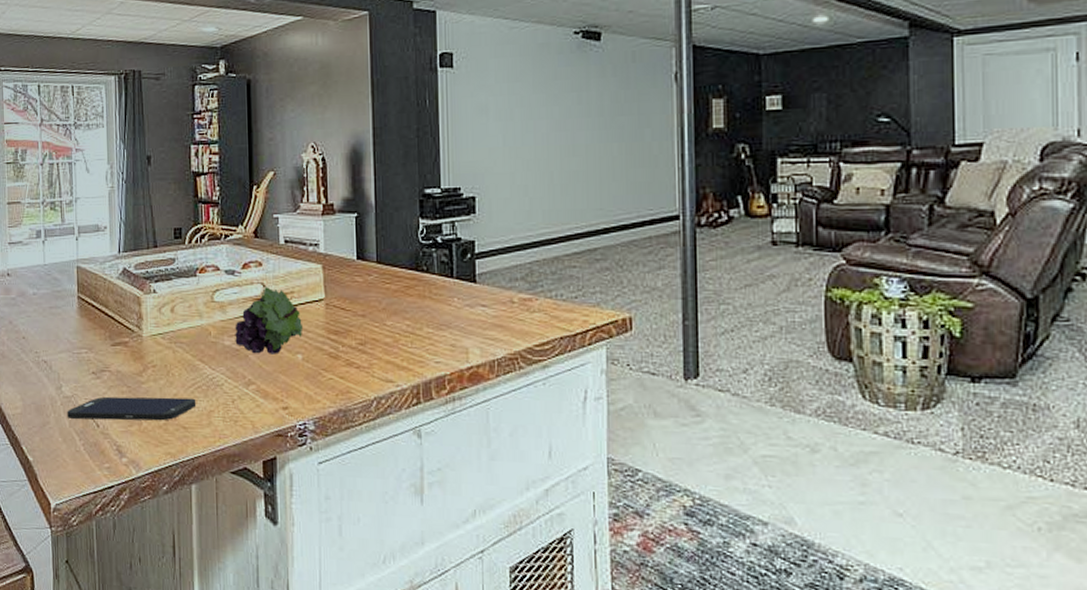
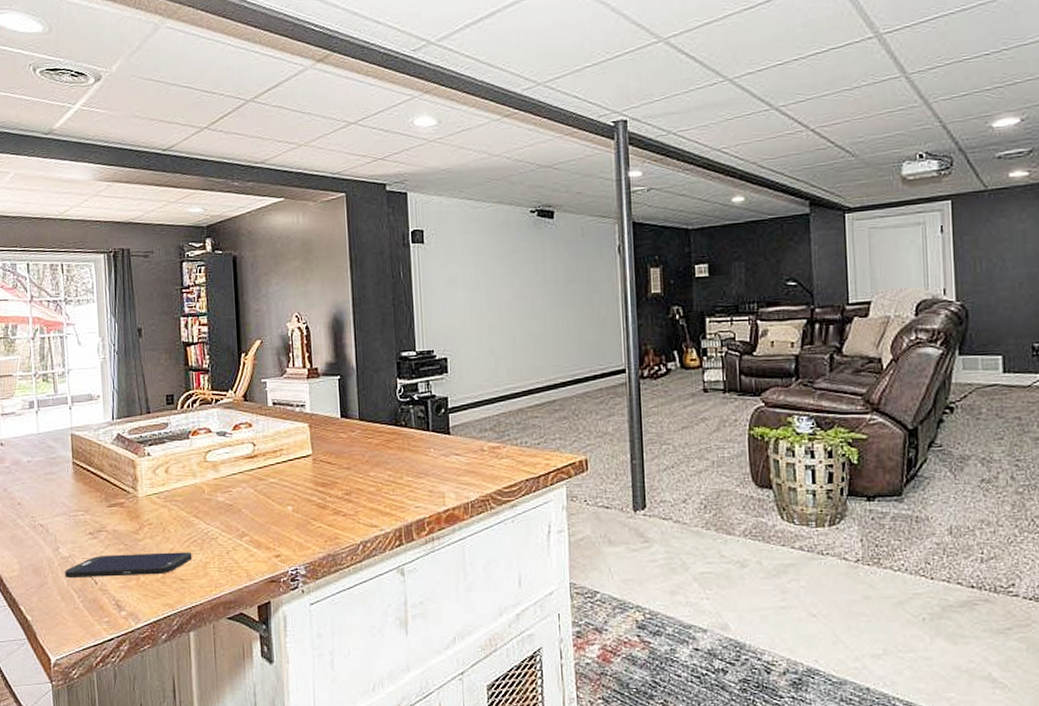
fruit: present [235,287,304,354] -> none [227,446,293,508]

